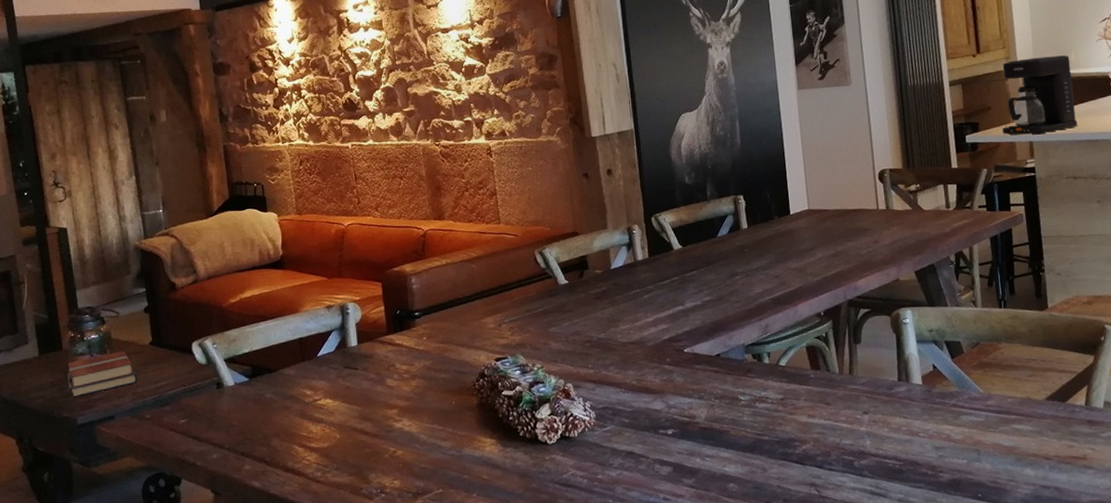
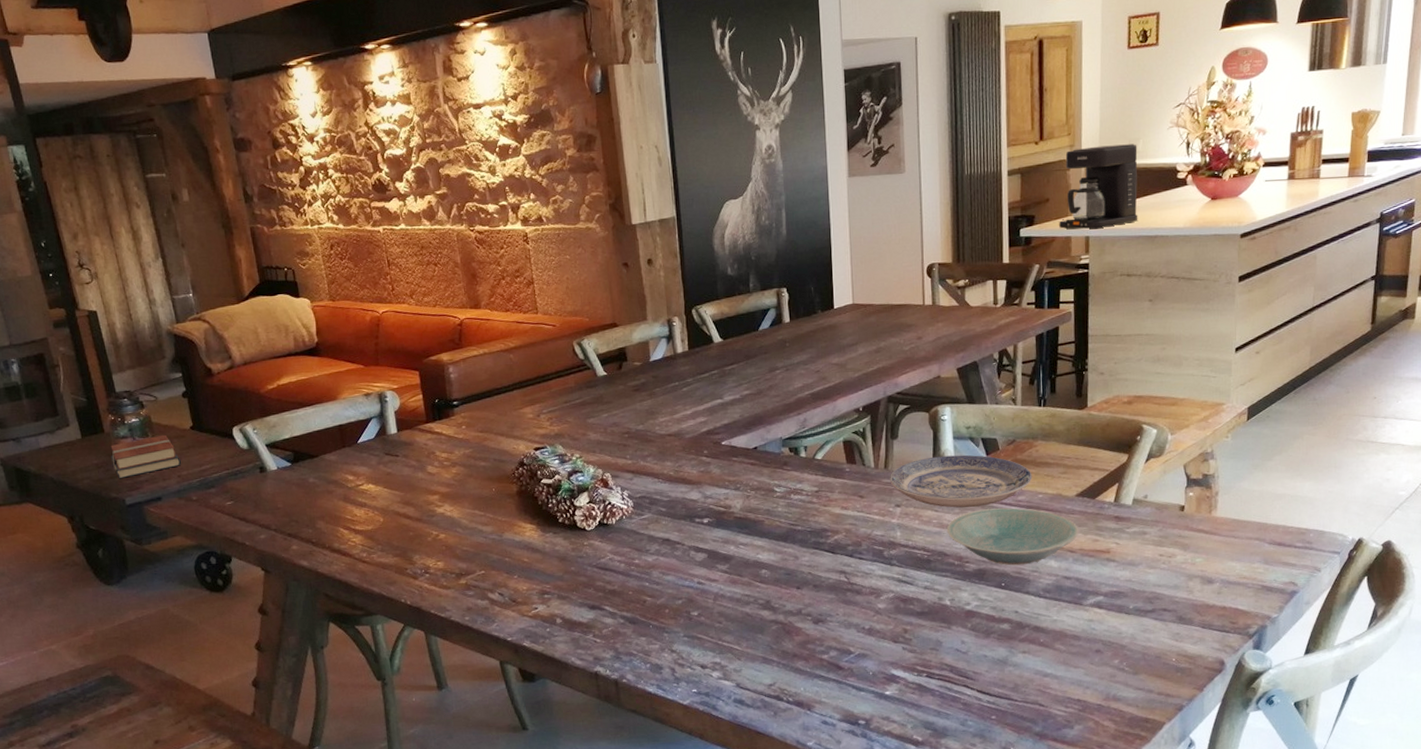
plate: none [854,358,1000,414] -> present [889,454,1033,508]
bowl: none [916,413,1052,475] -> present [946,508,1078,566]

